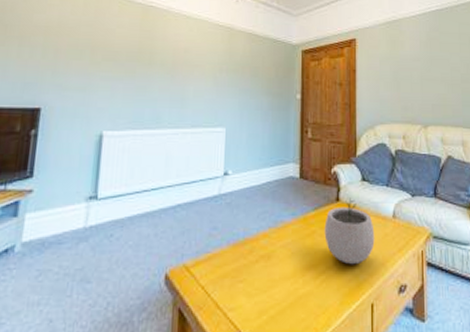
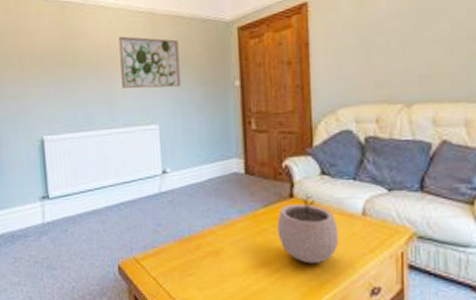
wall art: none [195,44,251,95] -> present [119,36,181,89]

